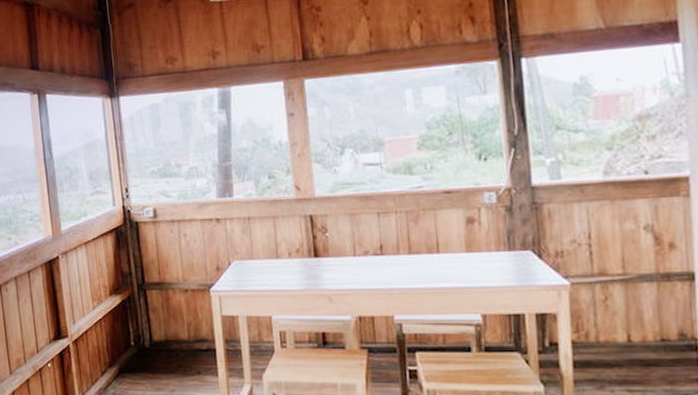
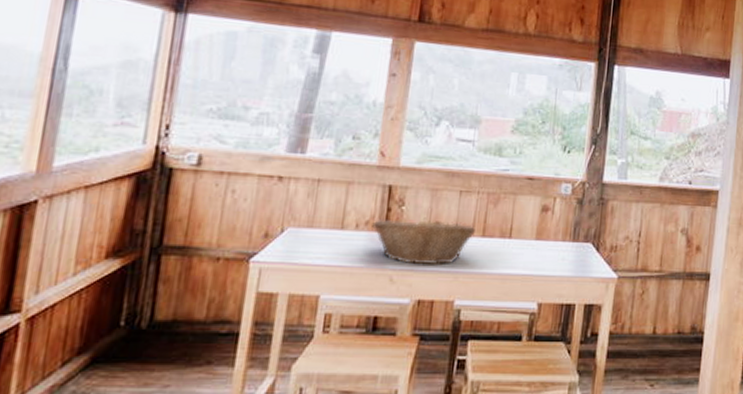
fruit basket: none [302,241,401,285] -> present [372,217,475,265]

